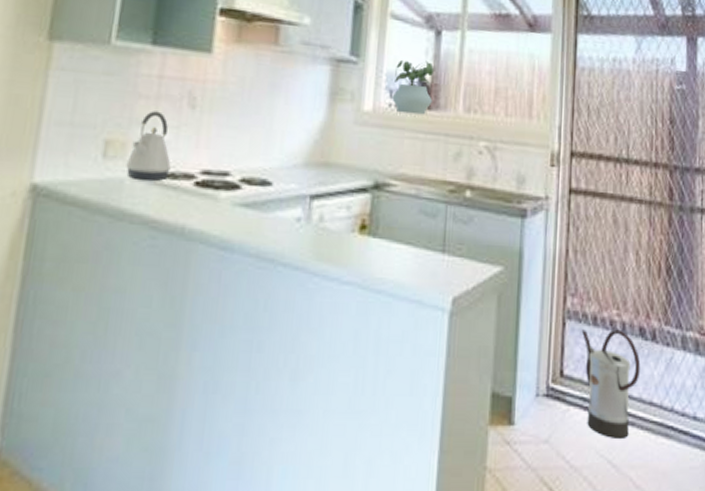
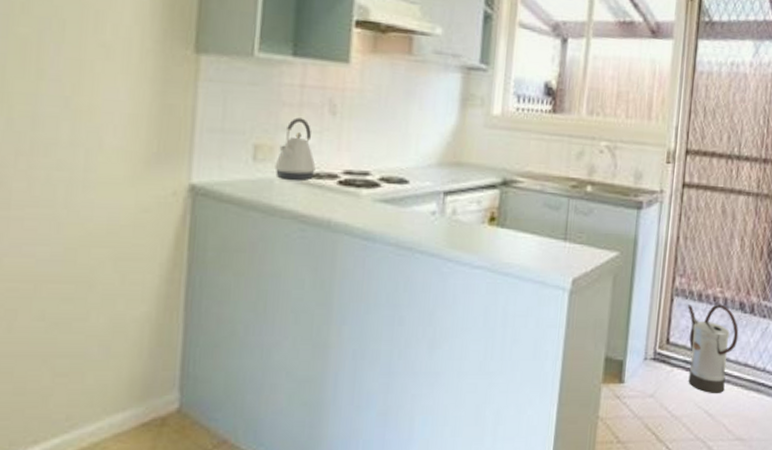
potted plant: present [392,60,434,115] -> none [519,67,559,118]

